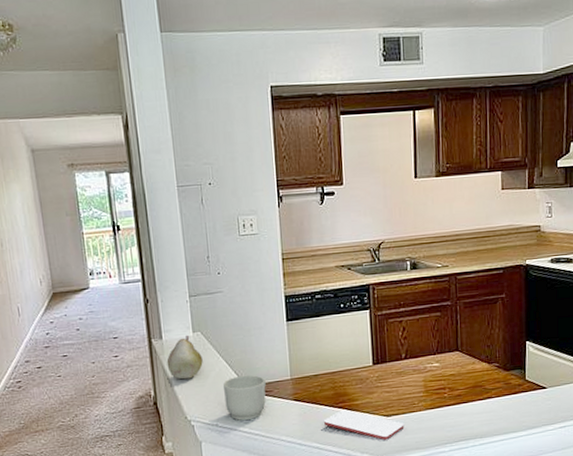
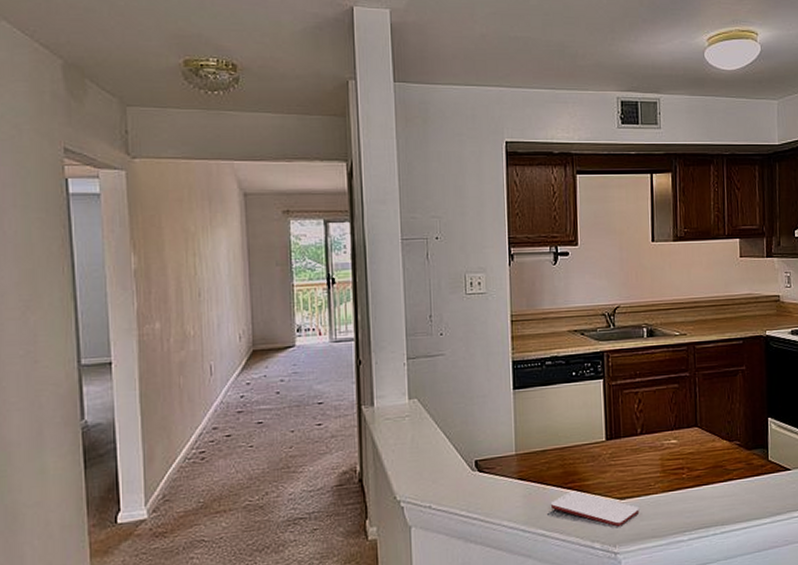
fruit: present [166,335,203,380] -> none [377,401,418,453]
mug: present [223,375,266,421] -> none [440,449,488,502]

